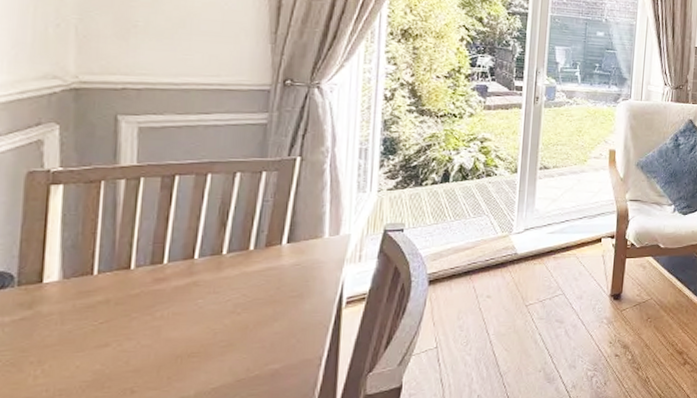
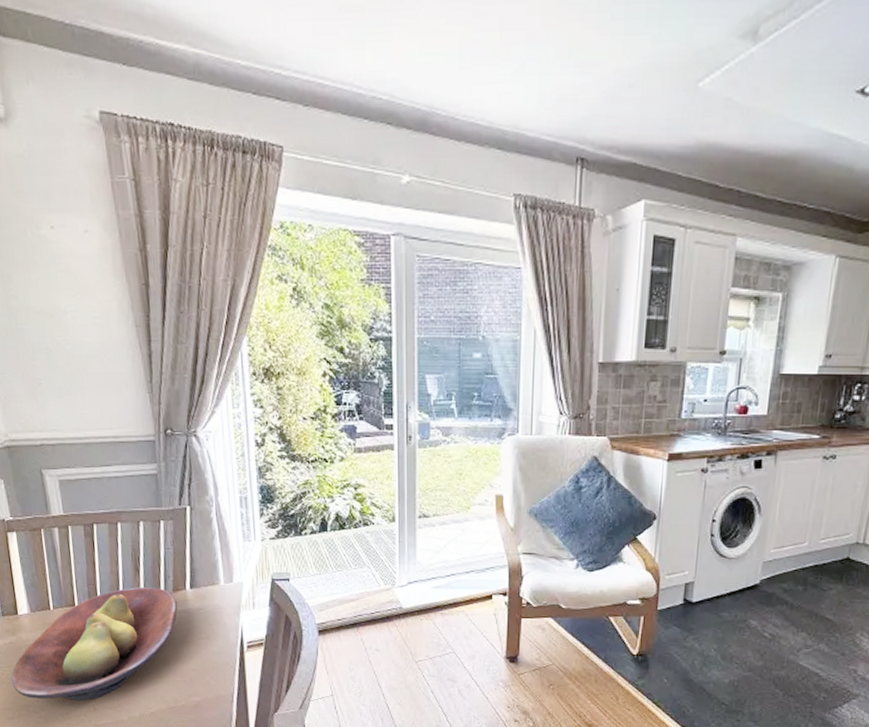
fruit bowl: none [11,244,268,388] -> present [11,587,178,701]

